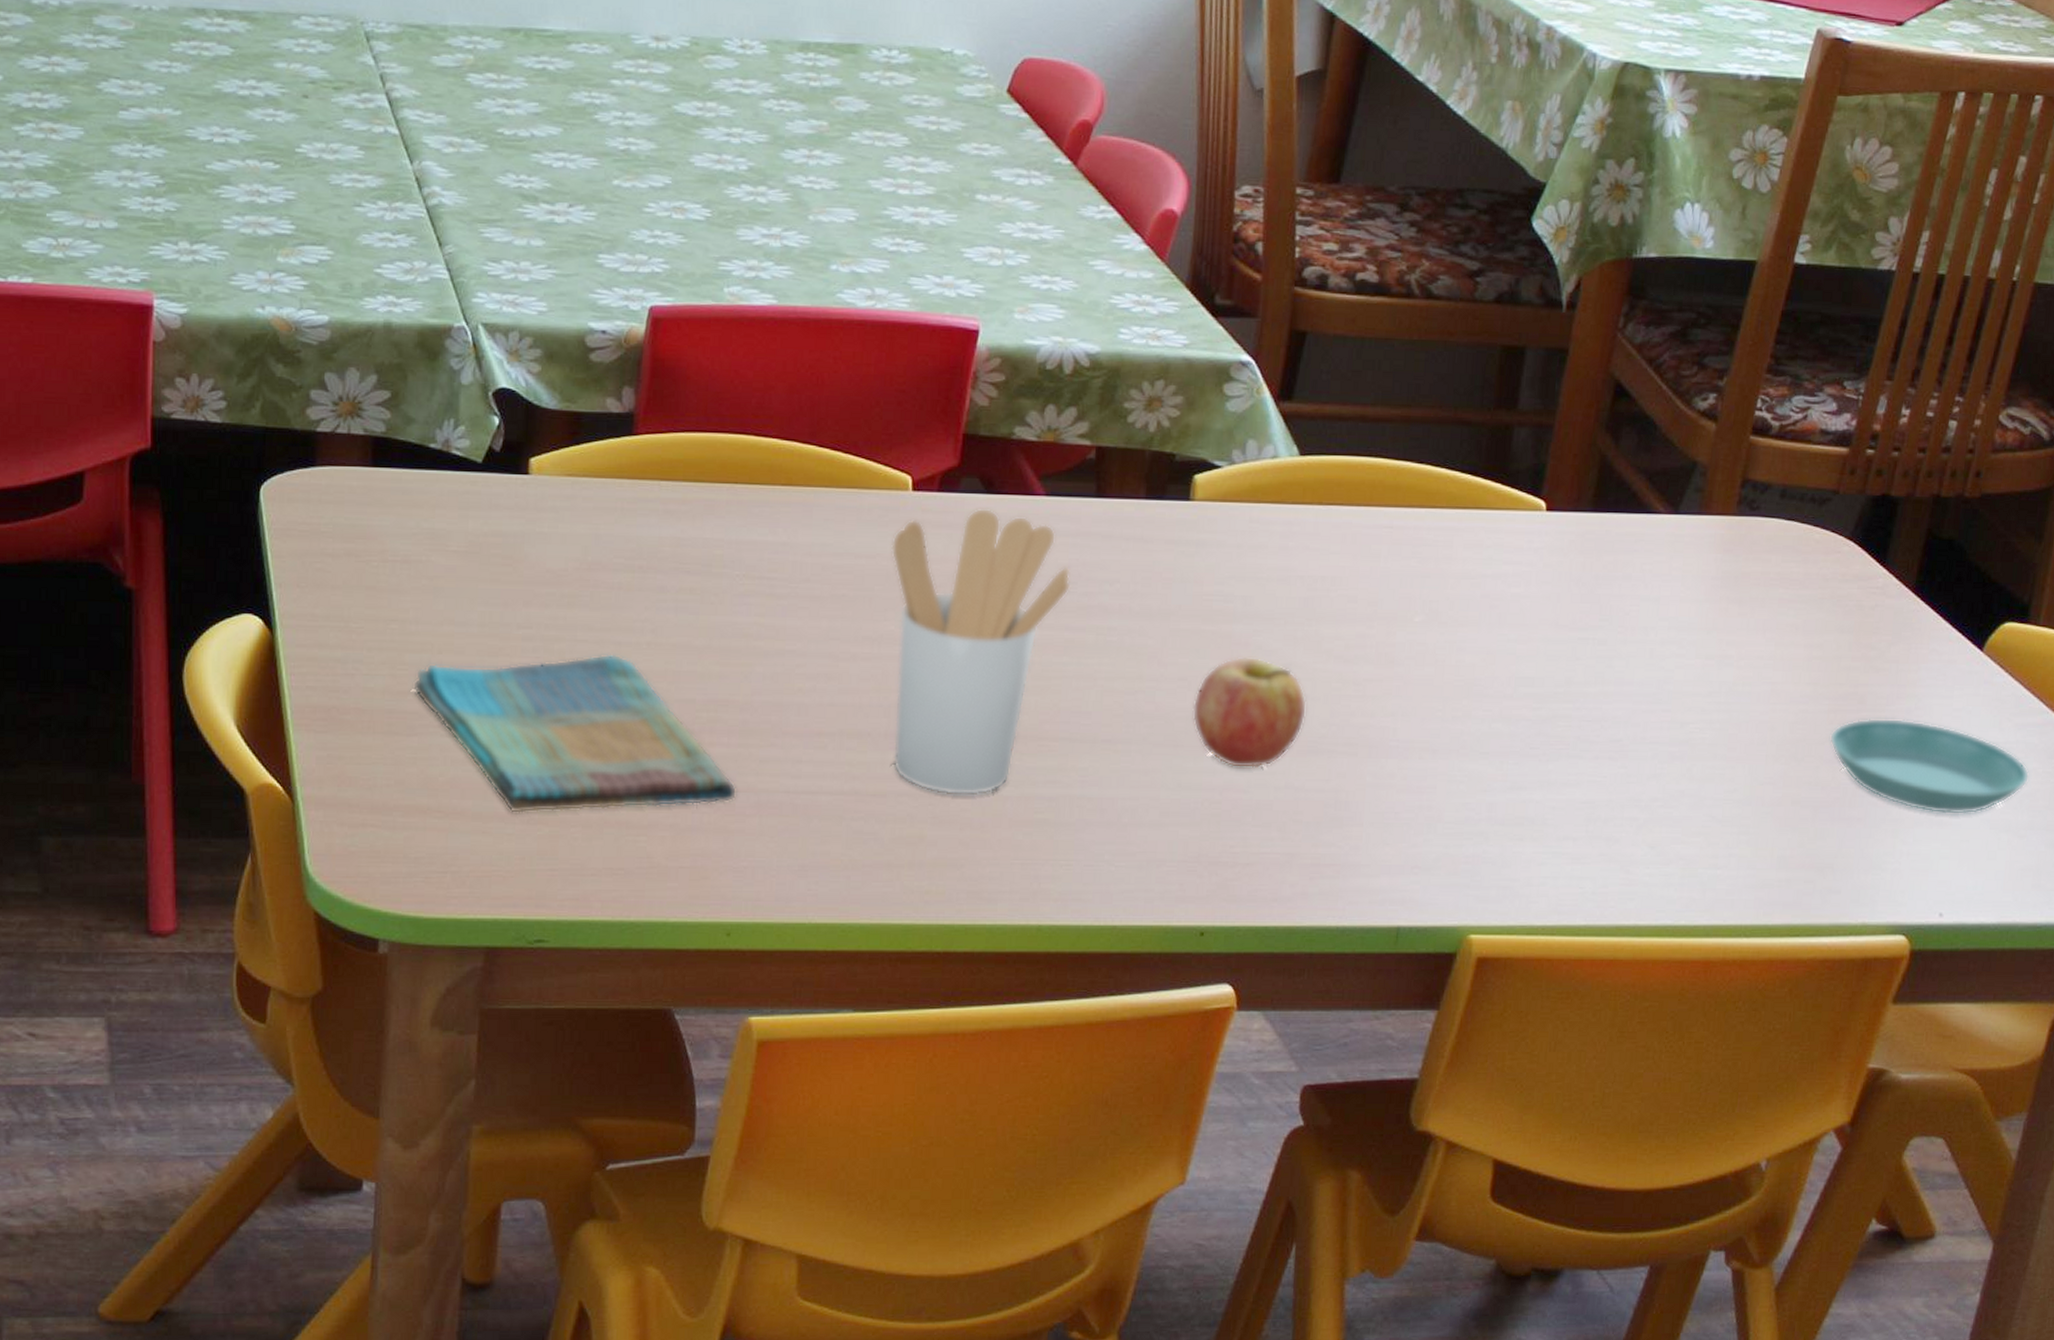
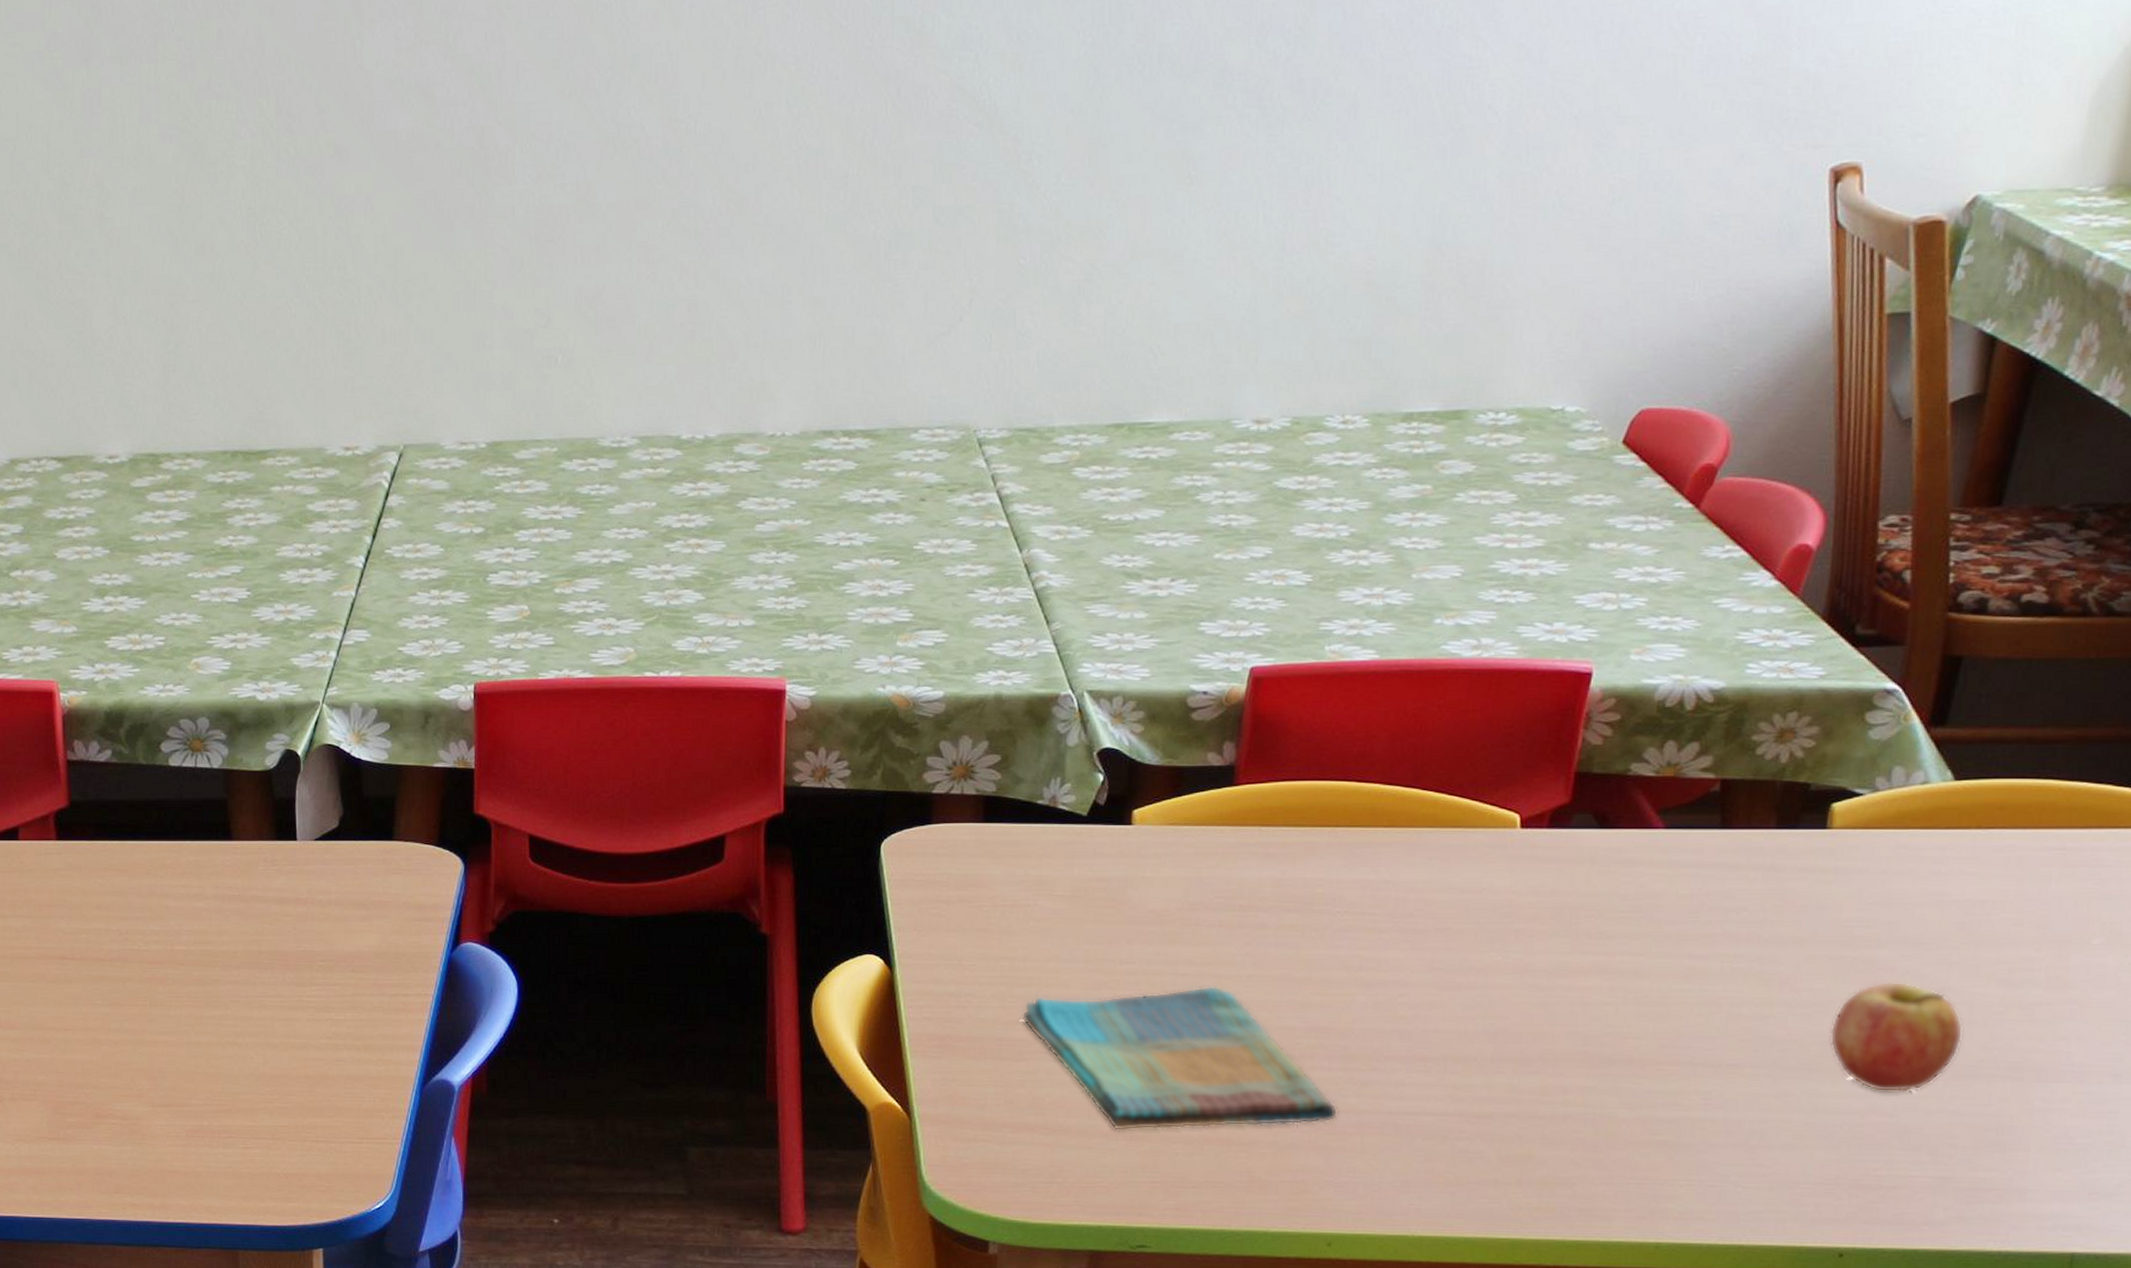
utensil holder: present [891,508,1071,796] -> none [1498,842,1693,1118]

